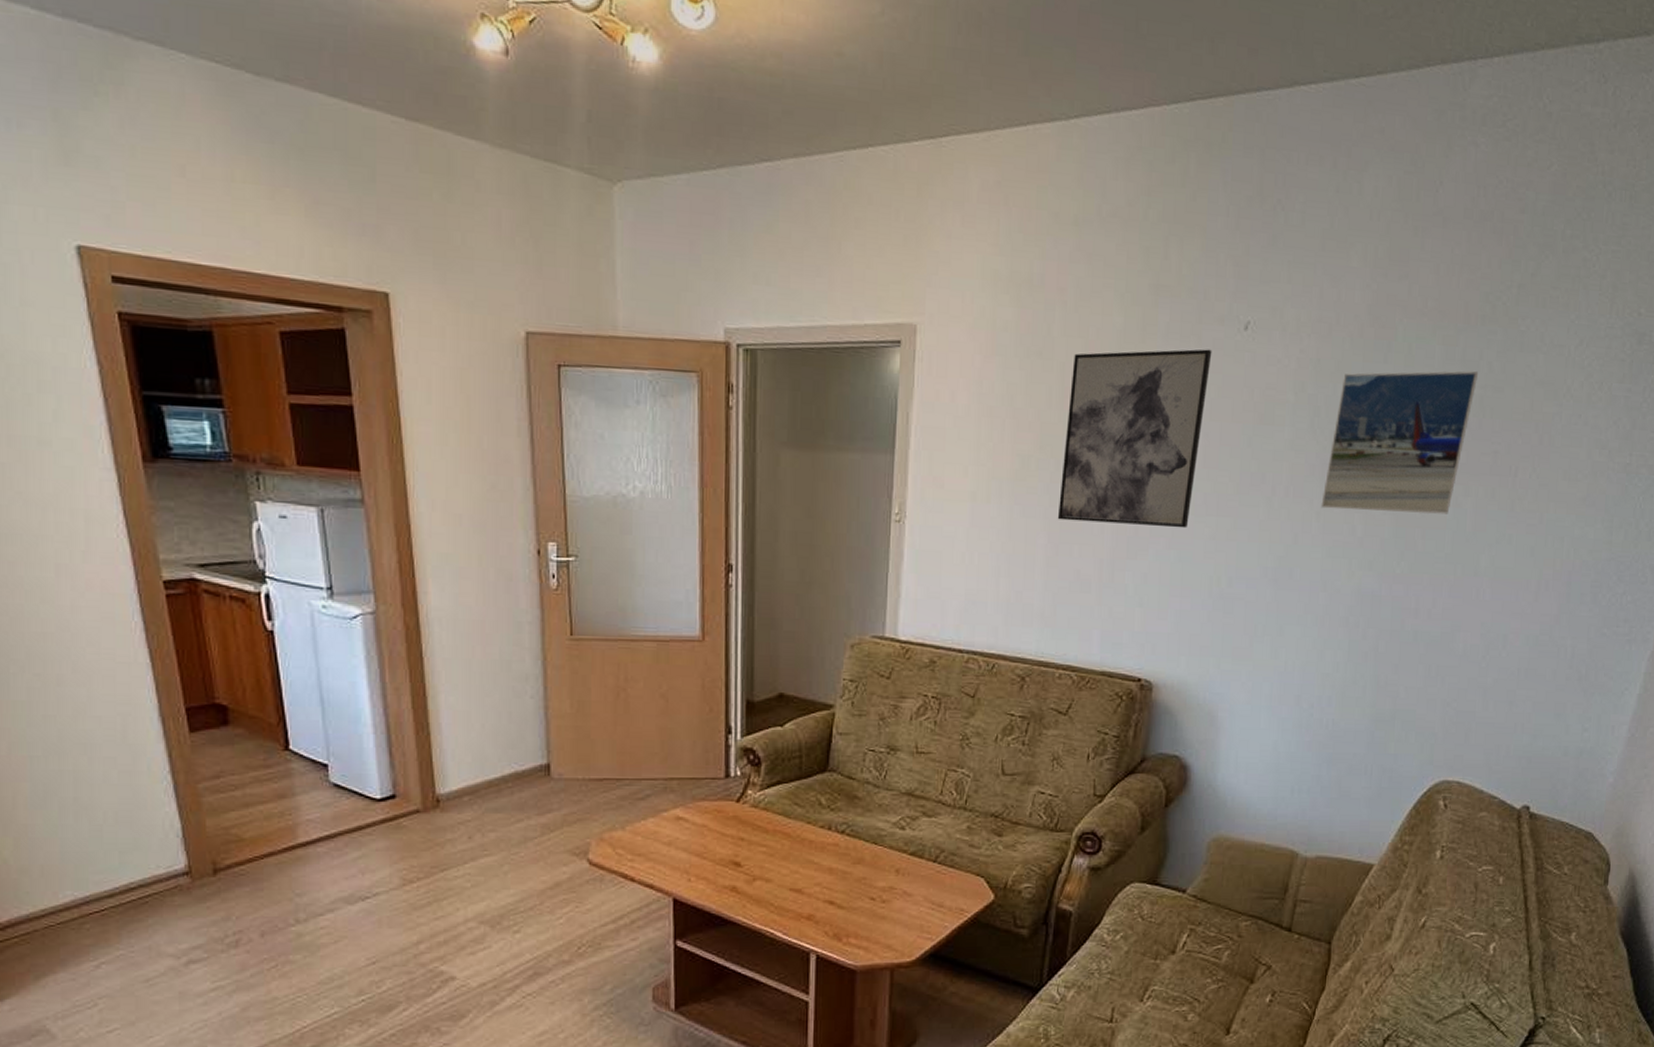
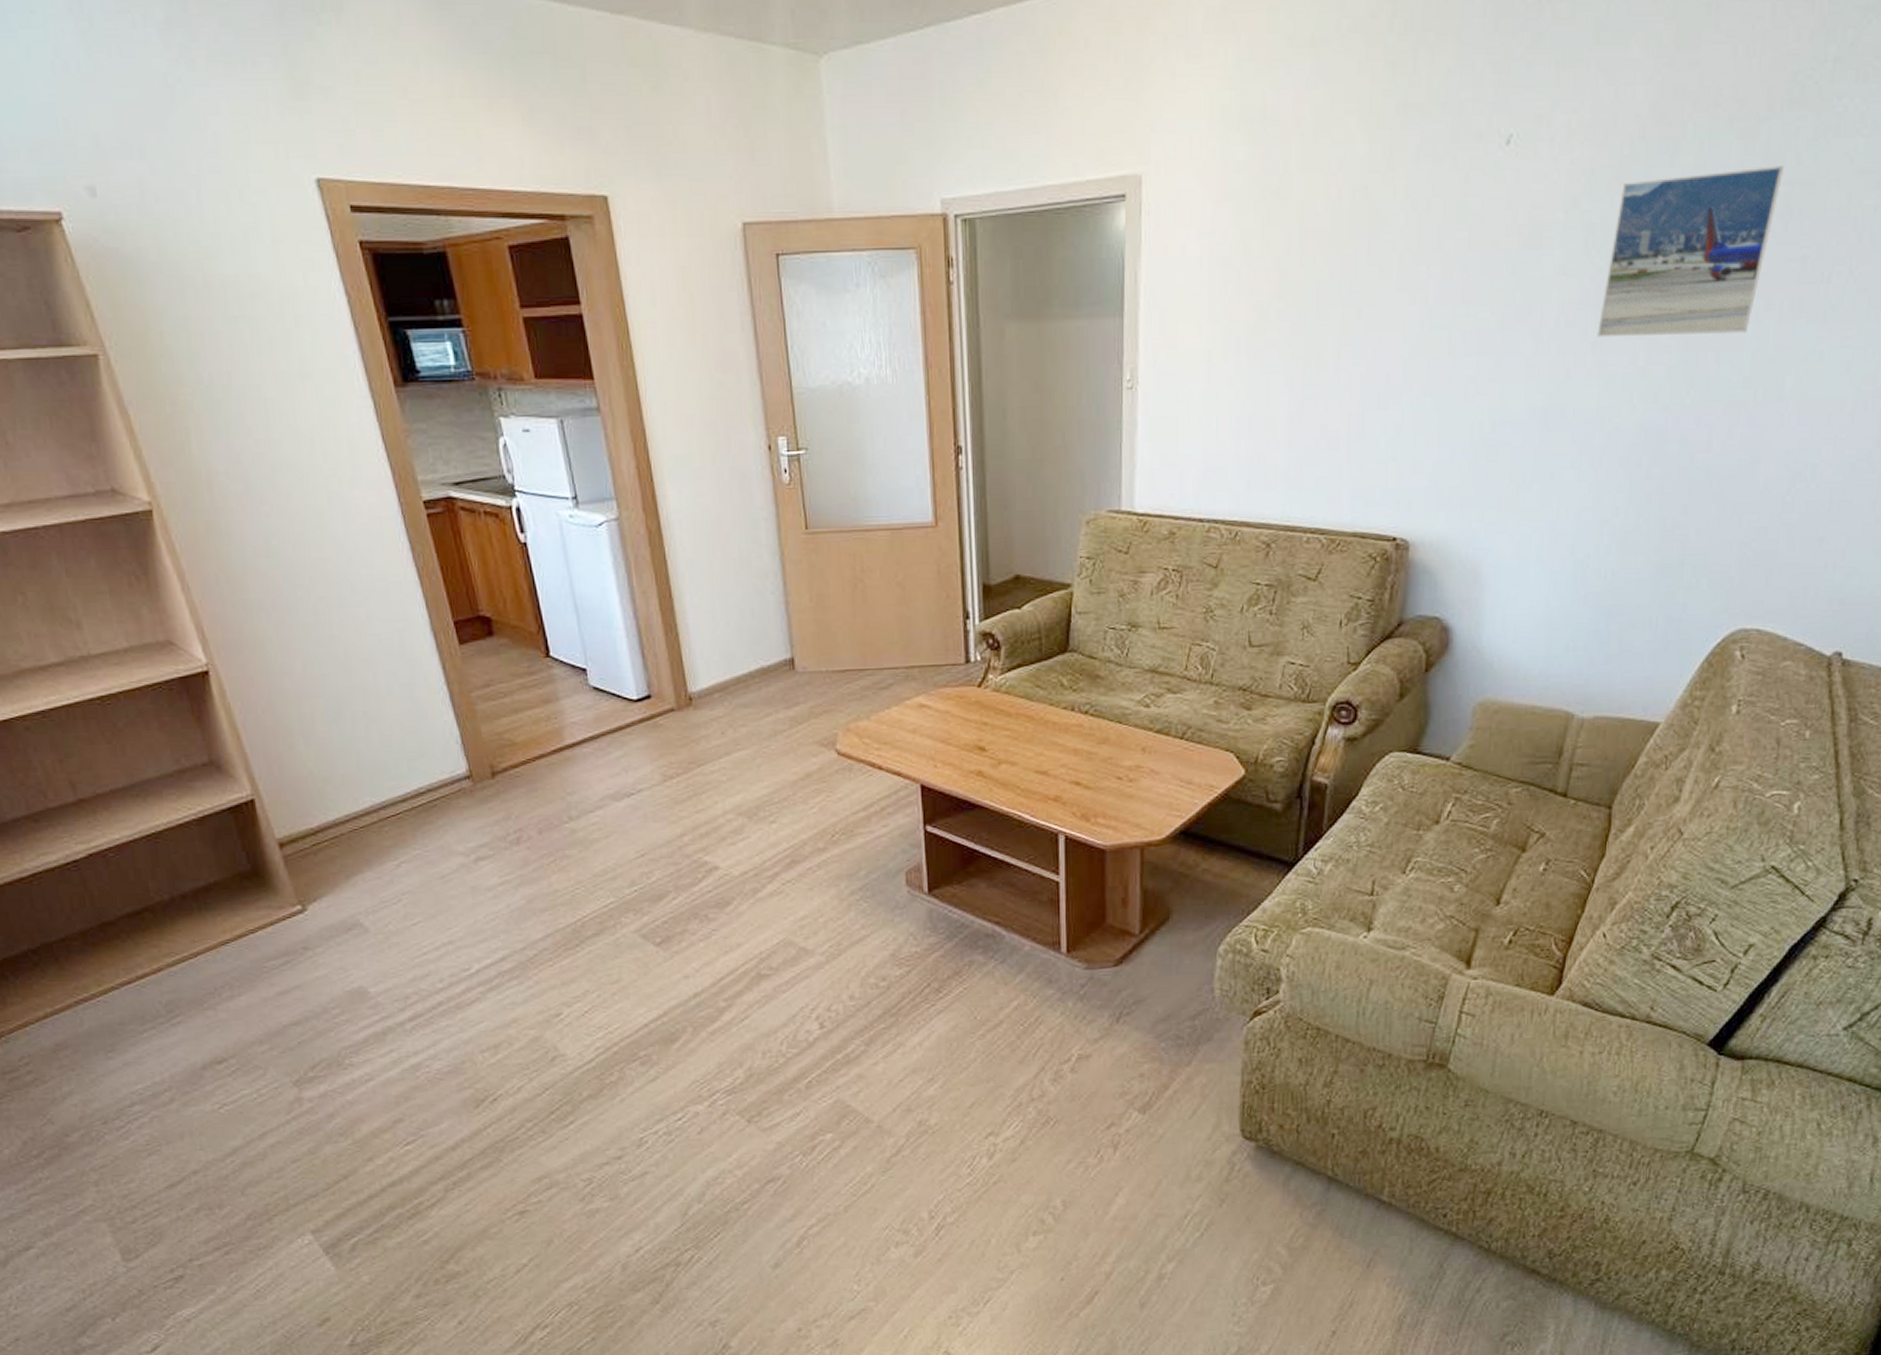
wall art: present [1057,349,1212,529] -> none [1300,170,1470,374]

